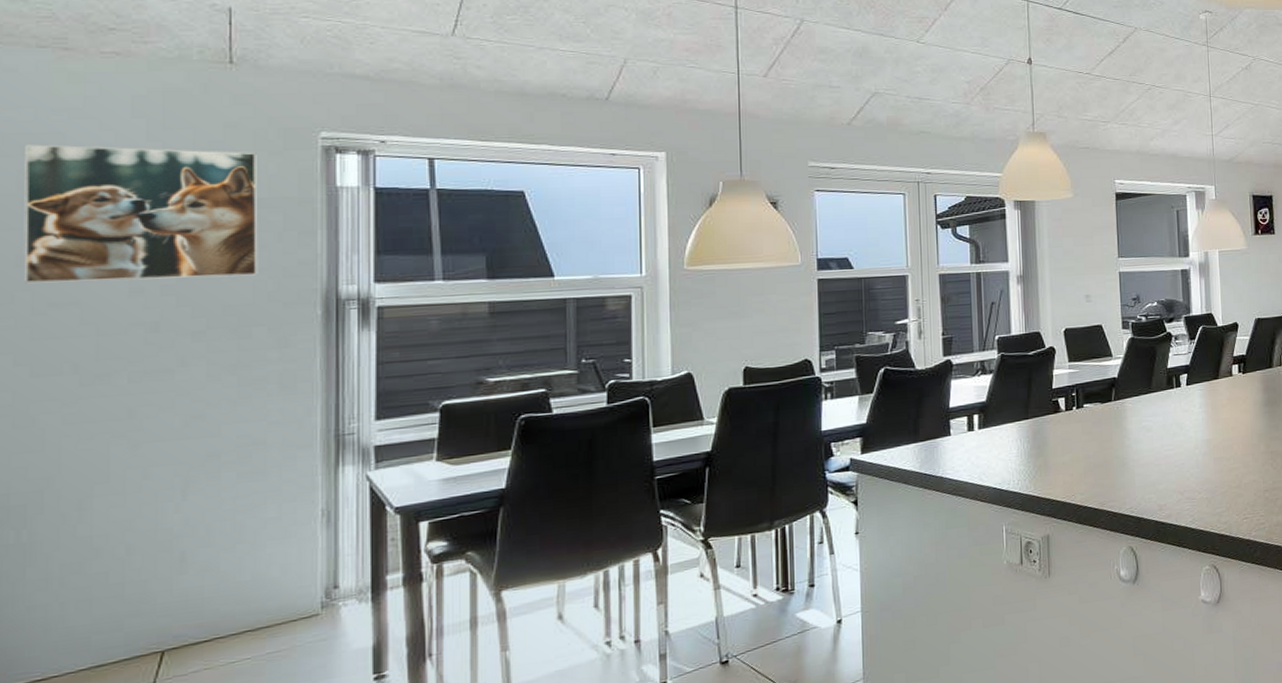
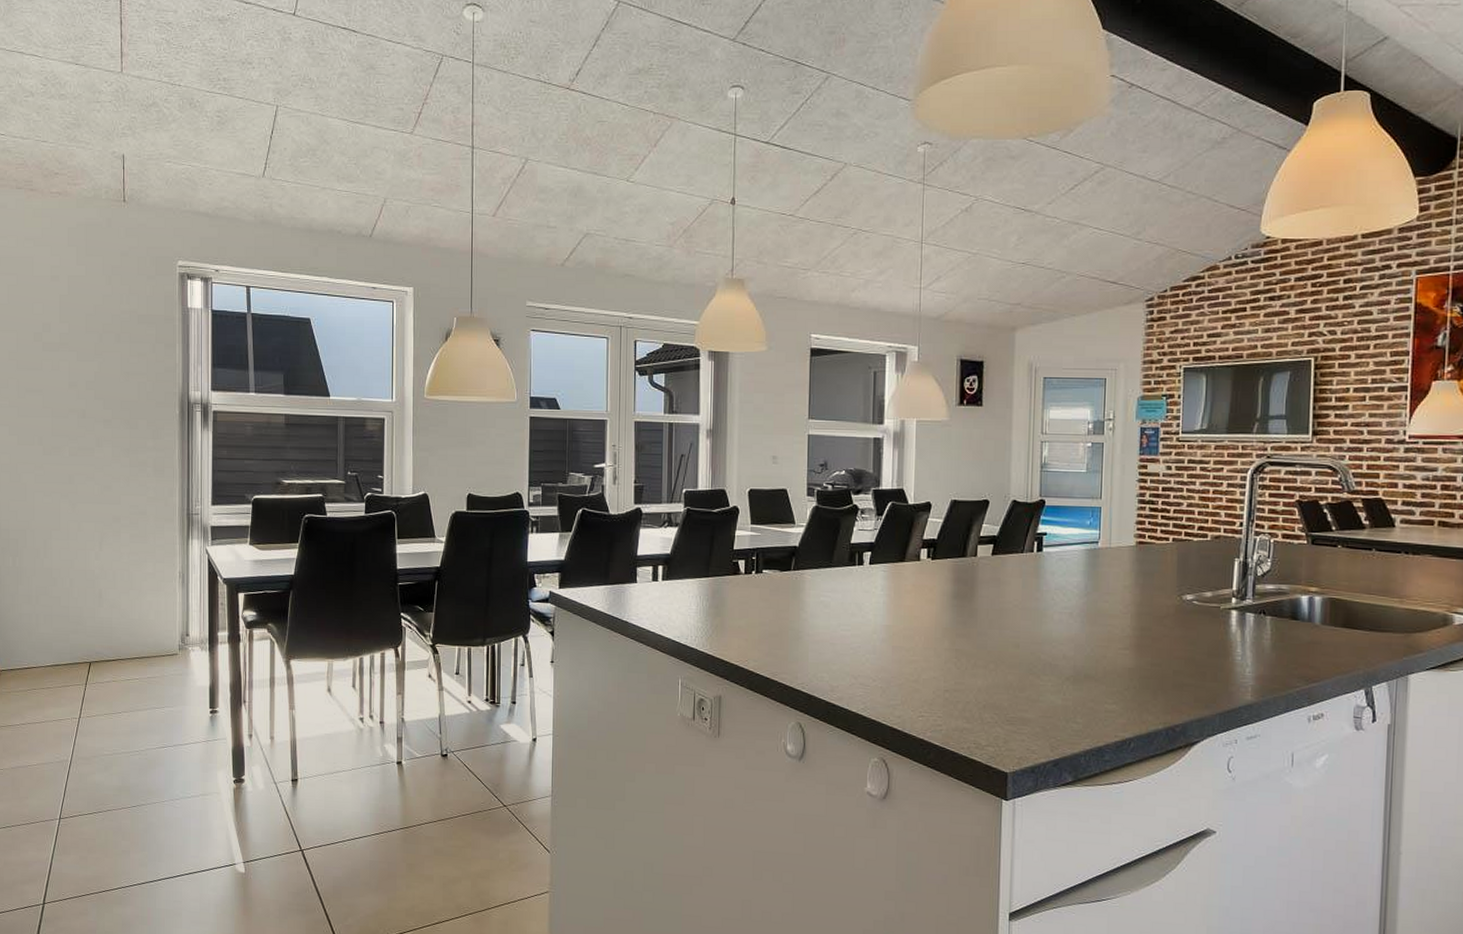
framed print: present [23,144,258,284] -> none [12,266,141,378]

